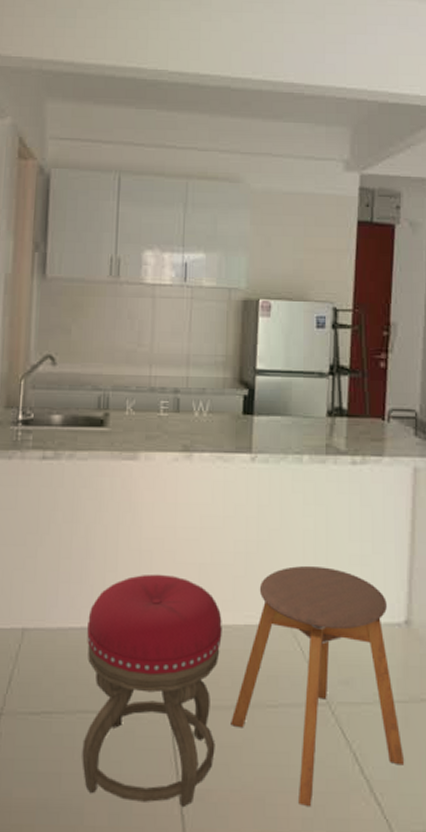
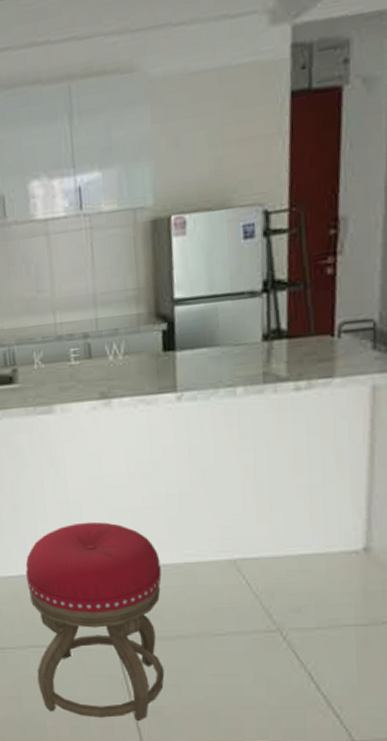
stool: present [231,565,405,808] -> none [178,501,365,720]

